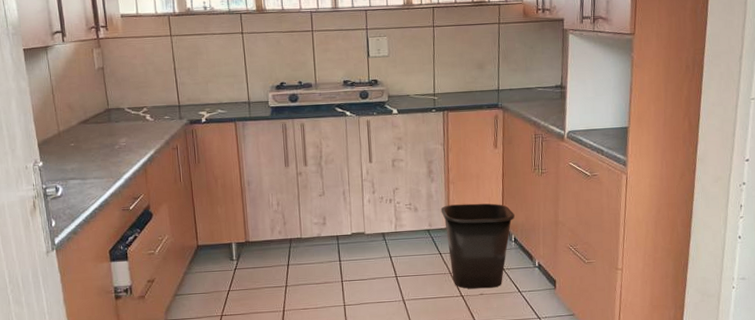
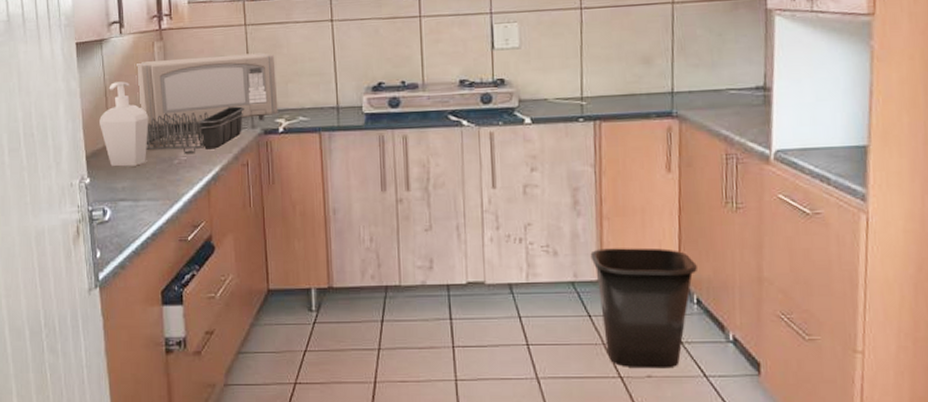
soap bottle: none [47,82,92,152] -> present [98,81,149,167]
microwave: none [76,58,201,122] -> present [134,52,278,130]
dish rack: none [90,102,173,141] -> present [146,106,244,155]

